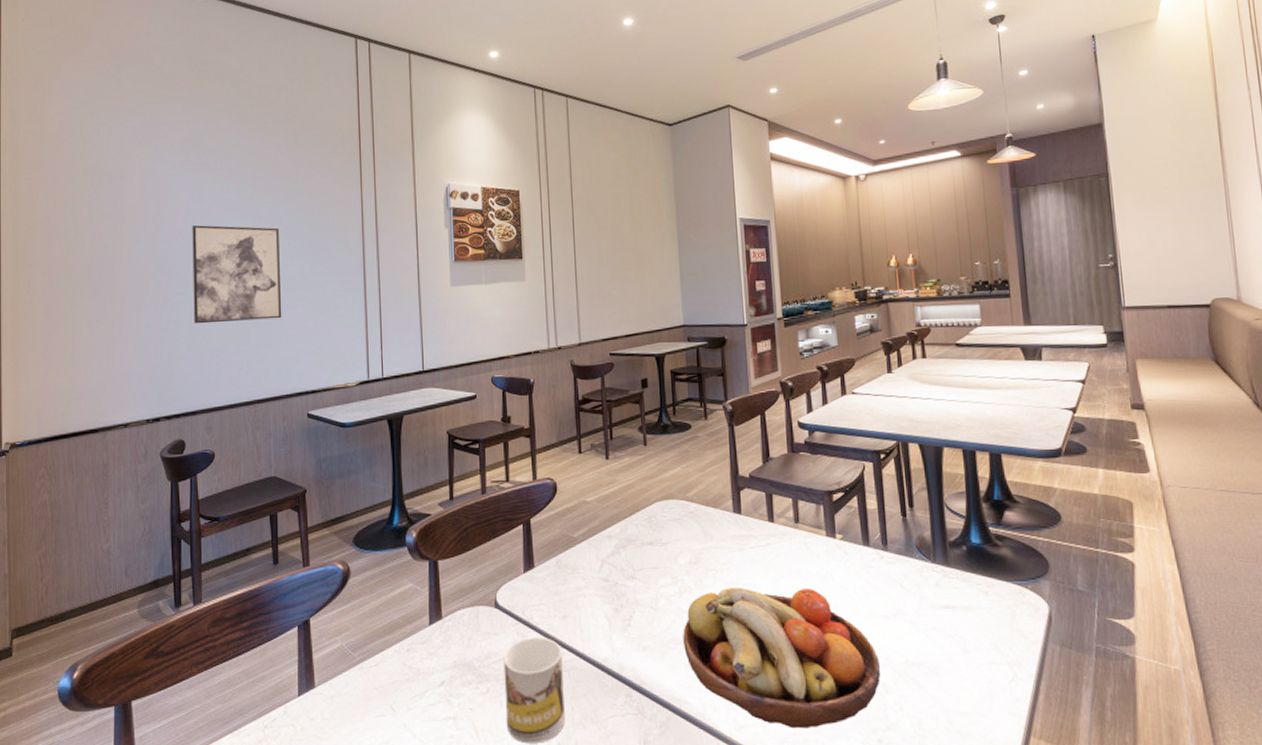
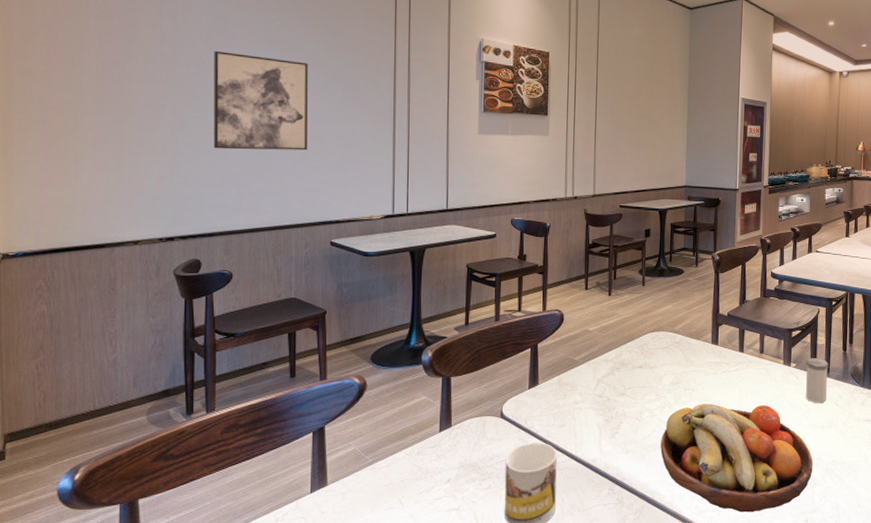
salt shaker: none [854,527,887,585] -> present [805,358,829,403]

